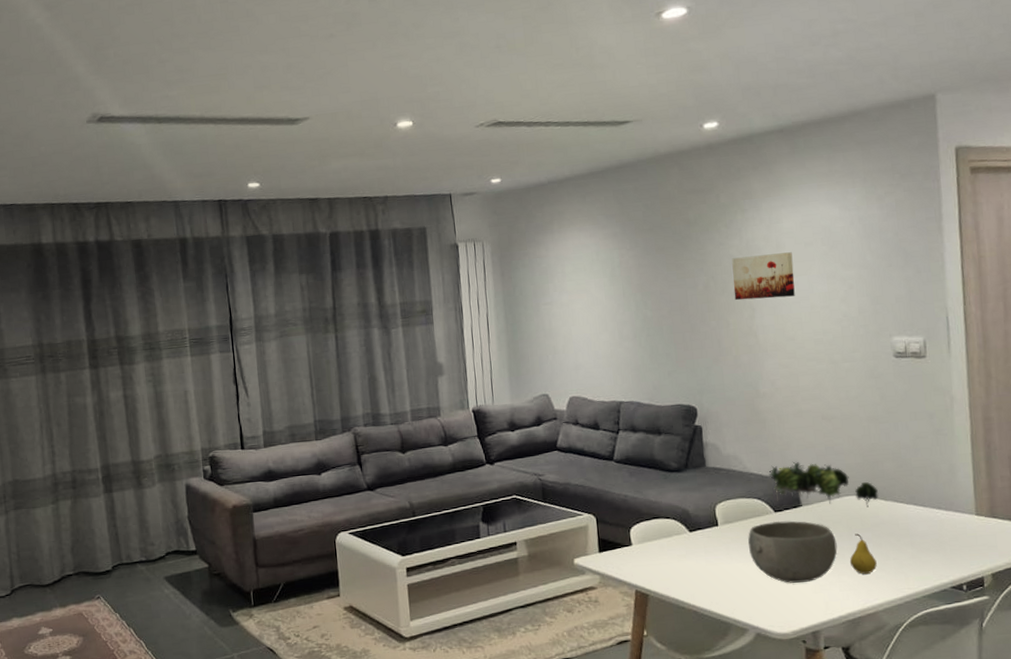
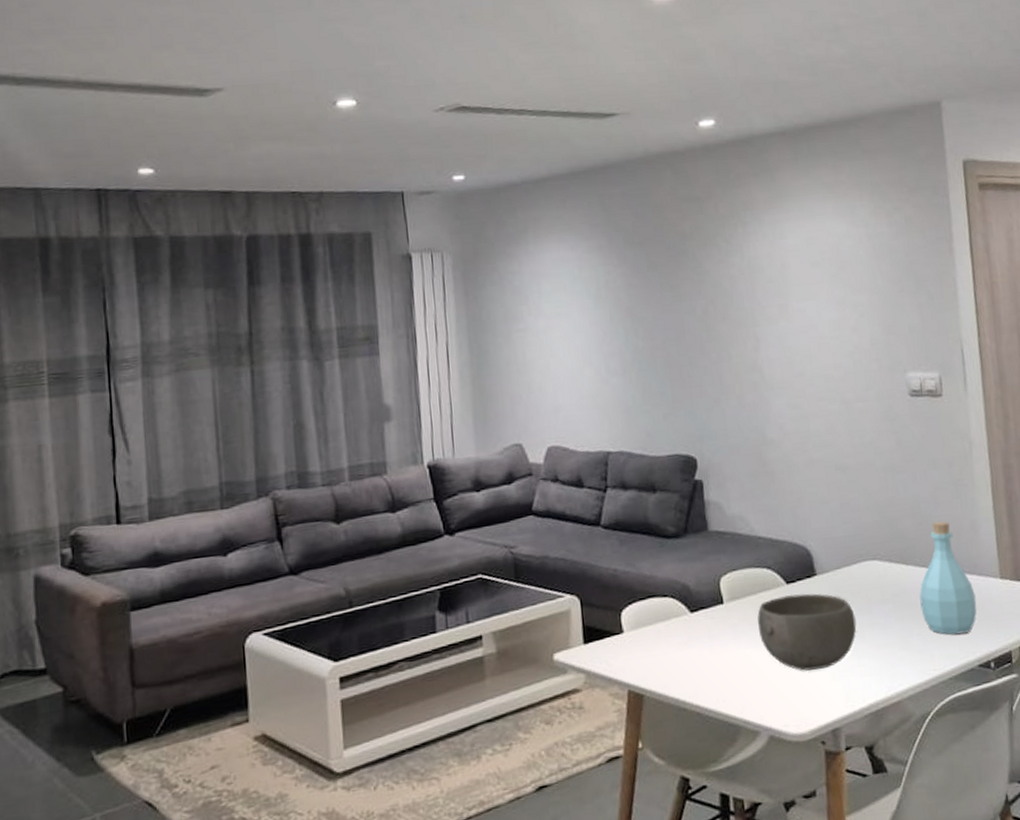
wall art: present [732,252,795,300] -> none [732,273,803,329]
potted plant: present [768,461,878,507] -> none [778,521,898,574]
fruit: present [849,533,877,574] -> none [870,606,900,655]
bottle: none [897,465,952,561] -> present [919,521,977,635]

